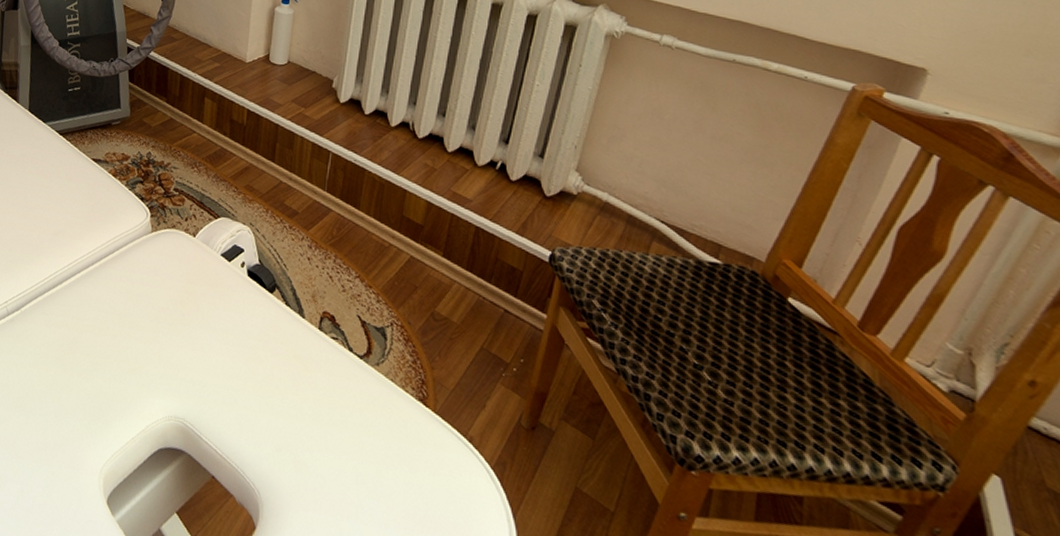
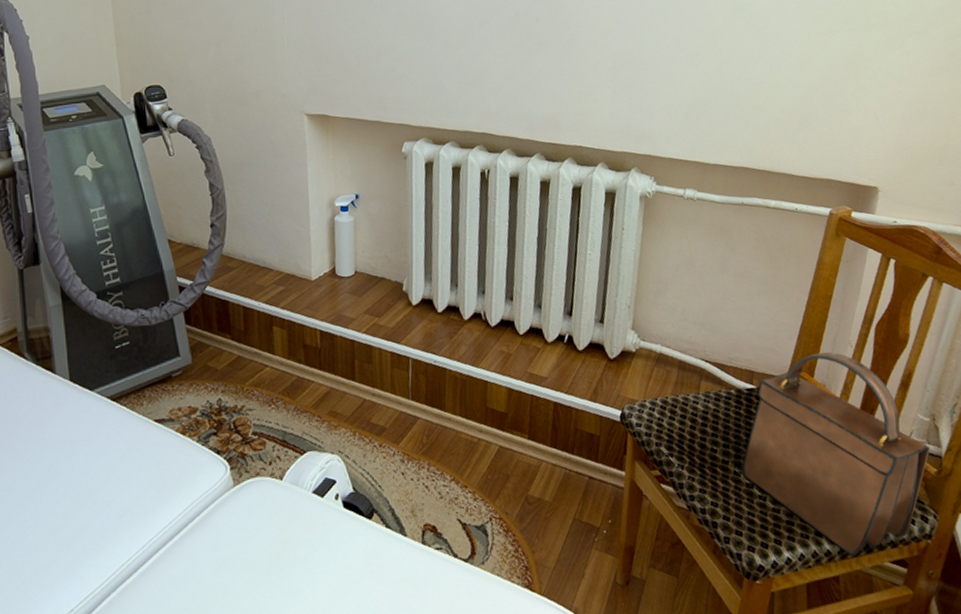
handbag: none [692,242,959,482] -> present [742,351,931,557]

